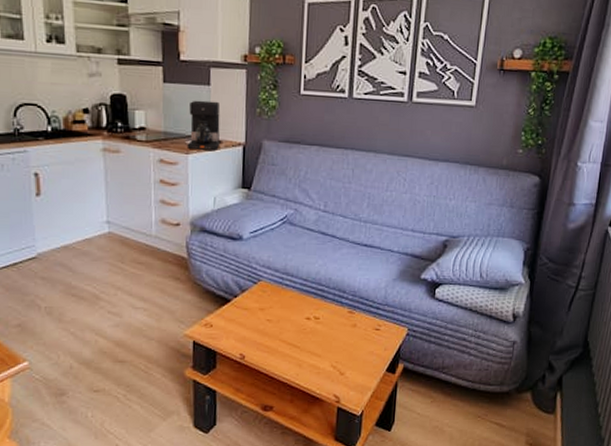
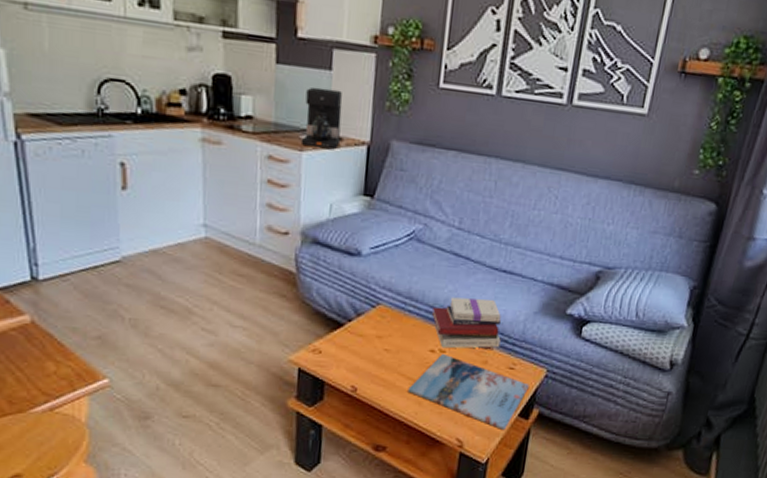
magazine: none [289,320,394,385] -> present [407,353,529,431]
books: none [306,270,367,316] -> present [432,297,501,349]

